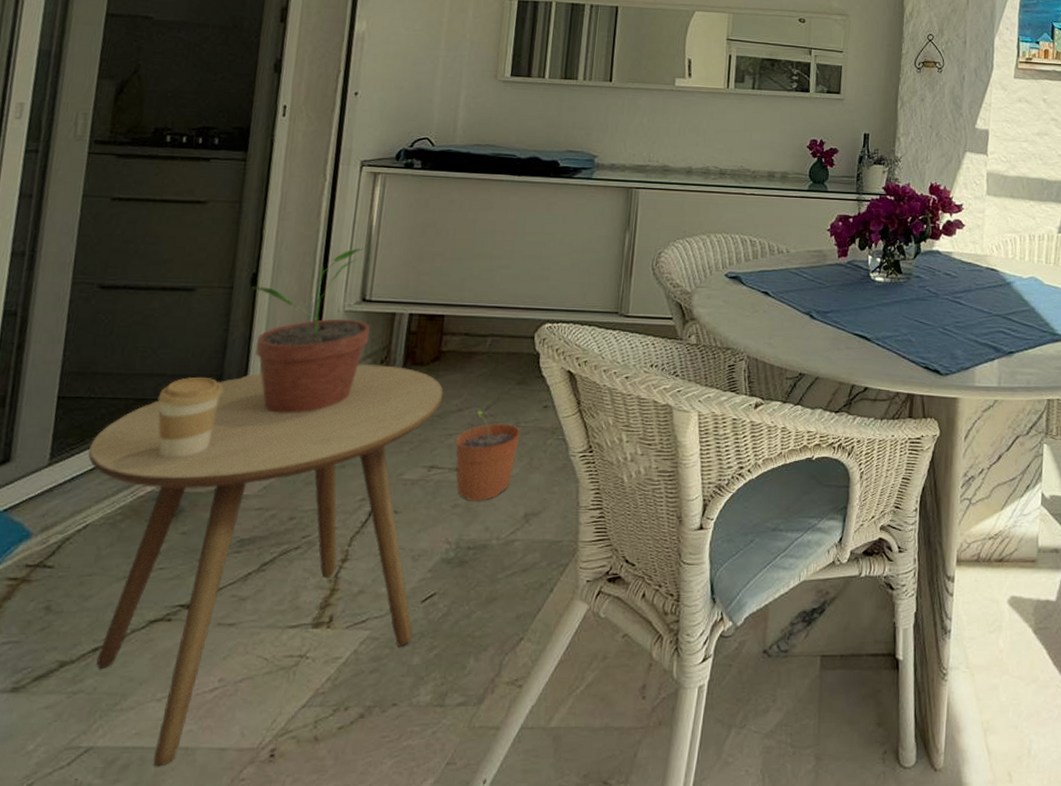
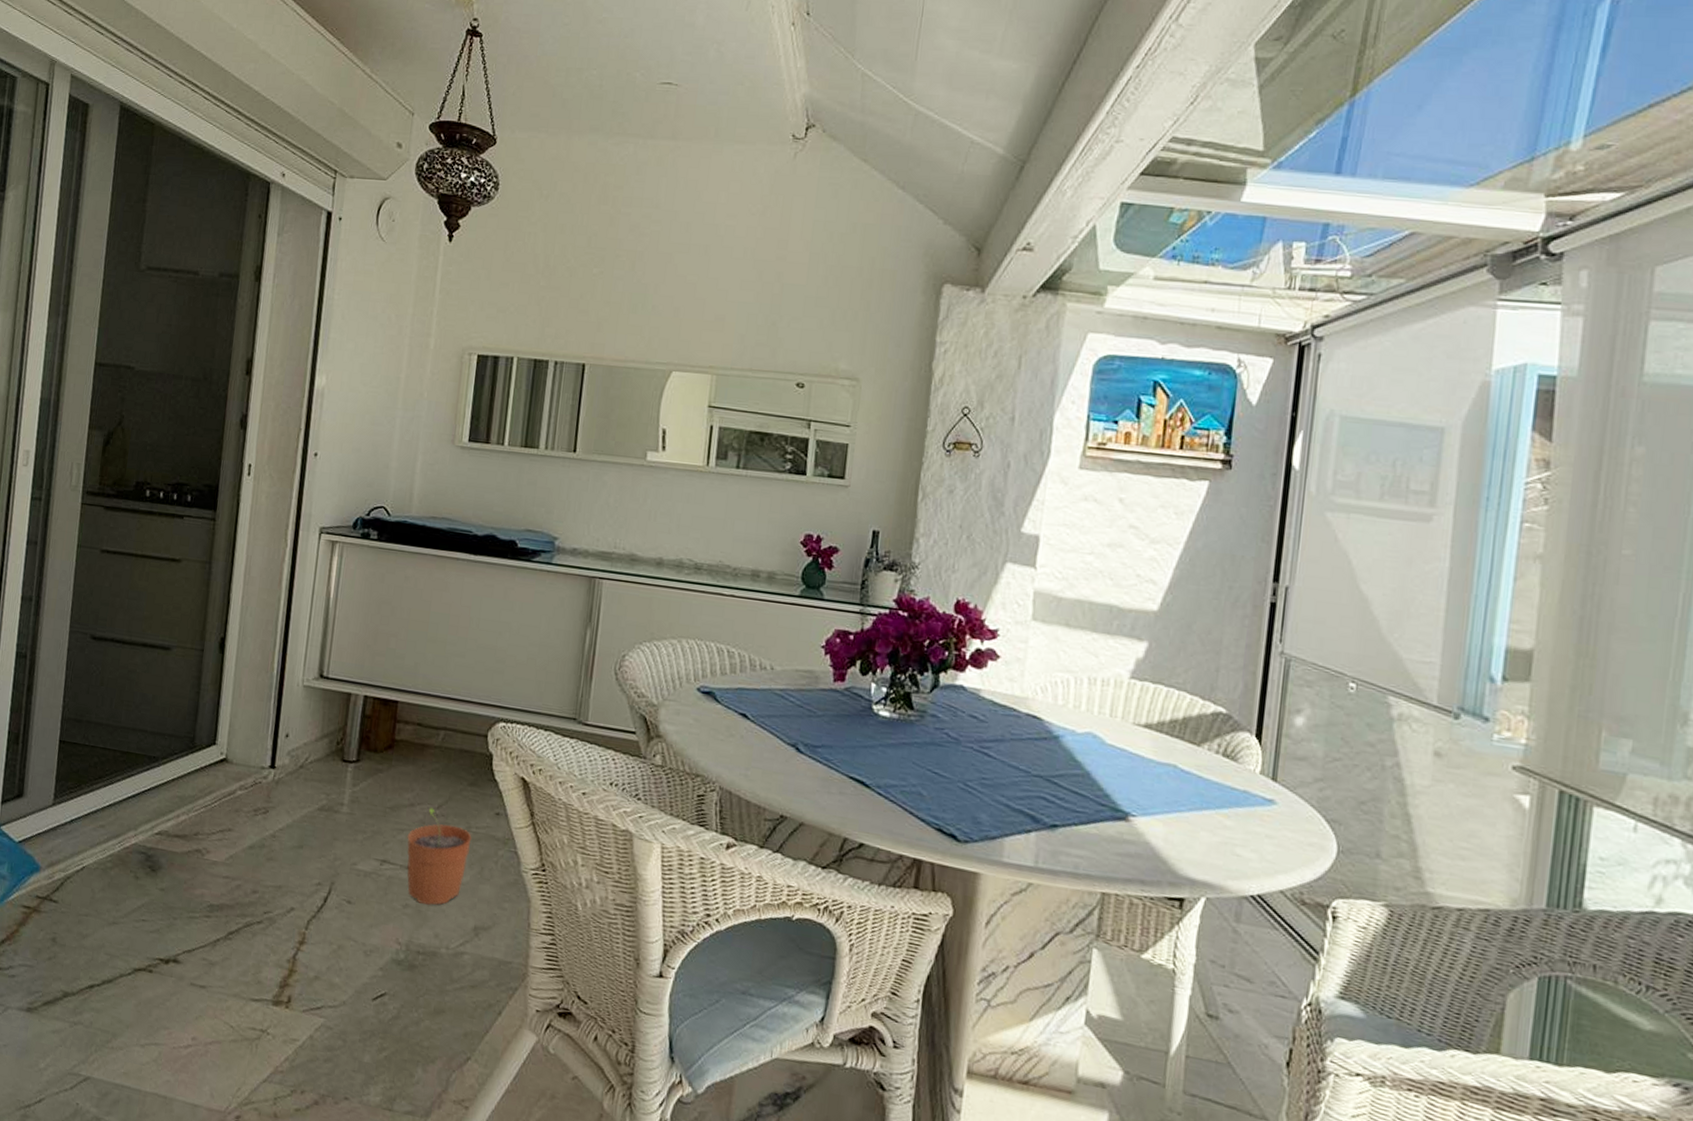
side table: present [88,364,444,767] -> none [84,739,396,1110]
coffee cup: present [158,377,224,459] -> none [140,736,196,815]
potted plant: present [251,248,370,413] -> none [220,621,327,786]

